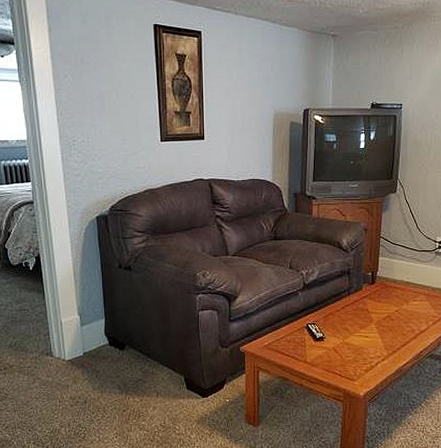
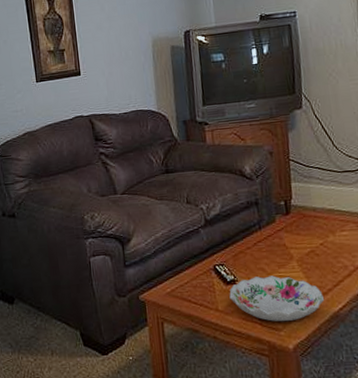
decorative bowl: none [317,335,393,373] -> present [229,275,325,321]

